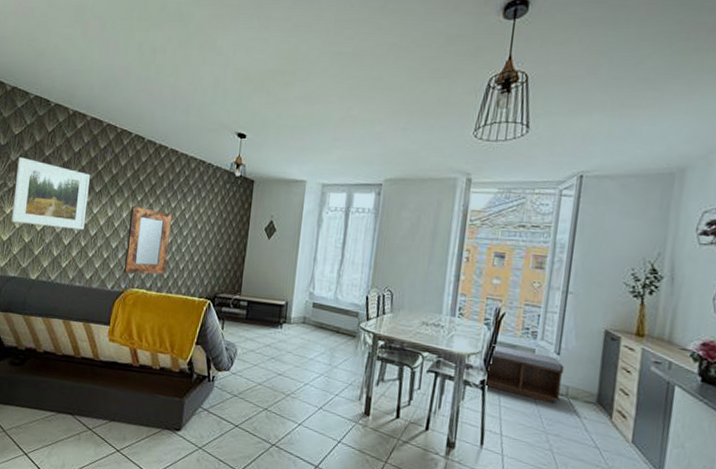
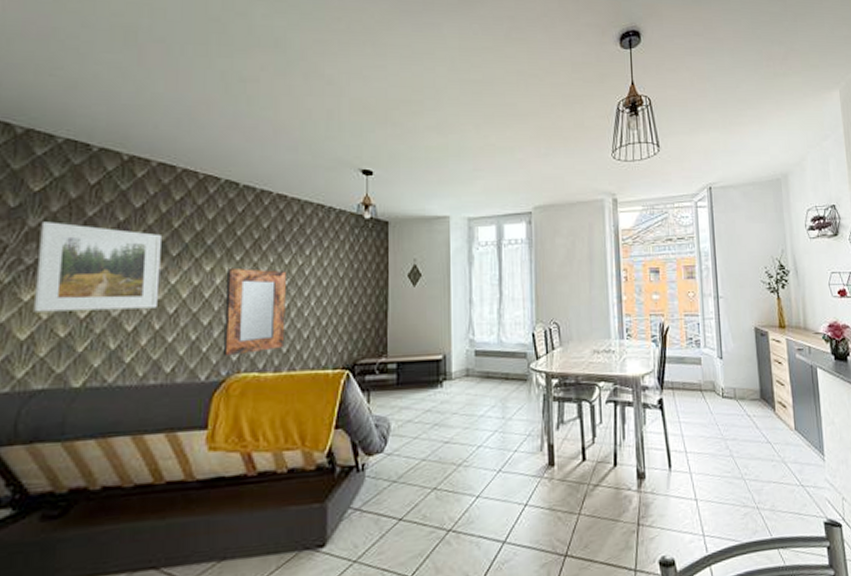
bench: present [485,344,564,404] -> none [662,360,730,409]

